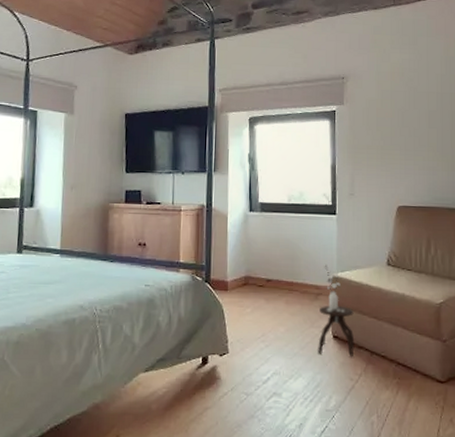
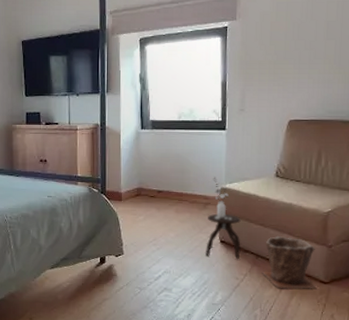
plant pot: none [377,329,435,390] -> present [261,235,318,289]

